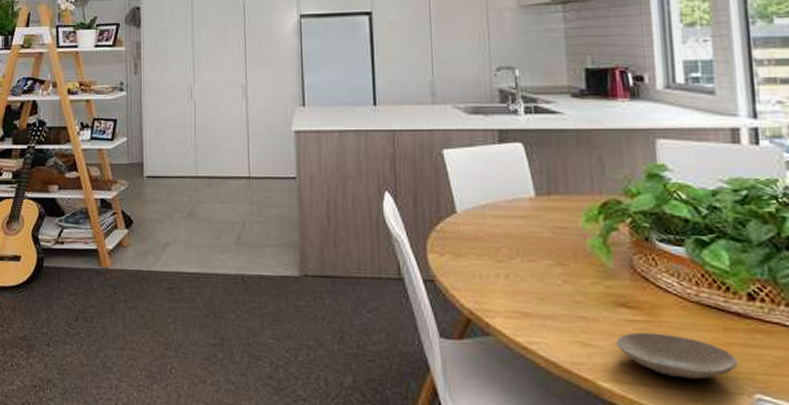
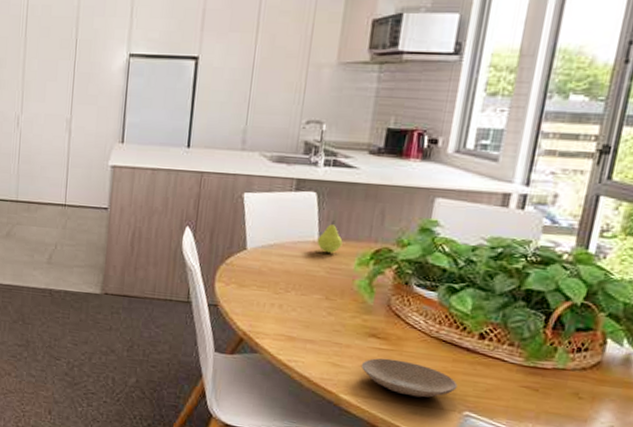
fruit: none [534,173,563,209] -> present [317,220,343,253]

